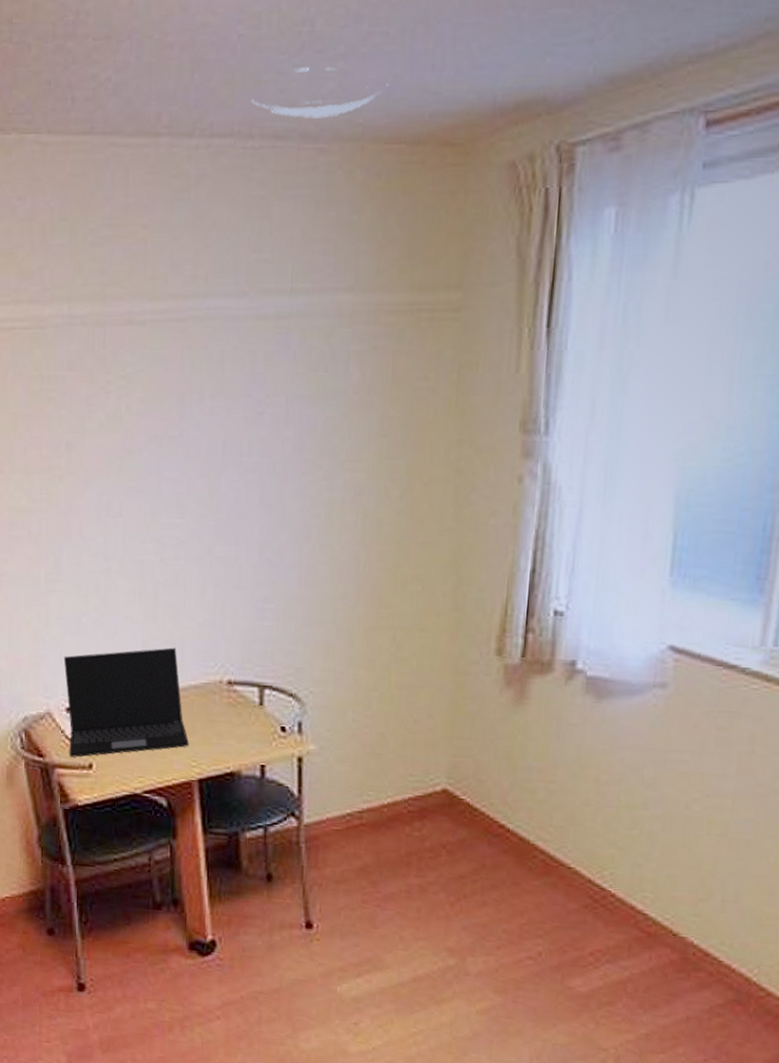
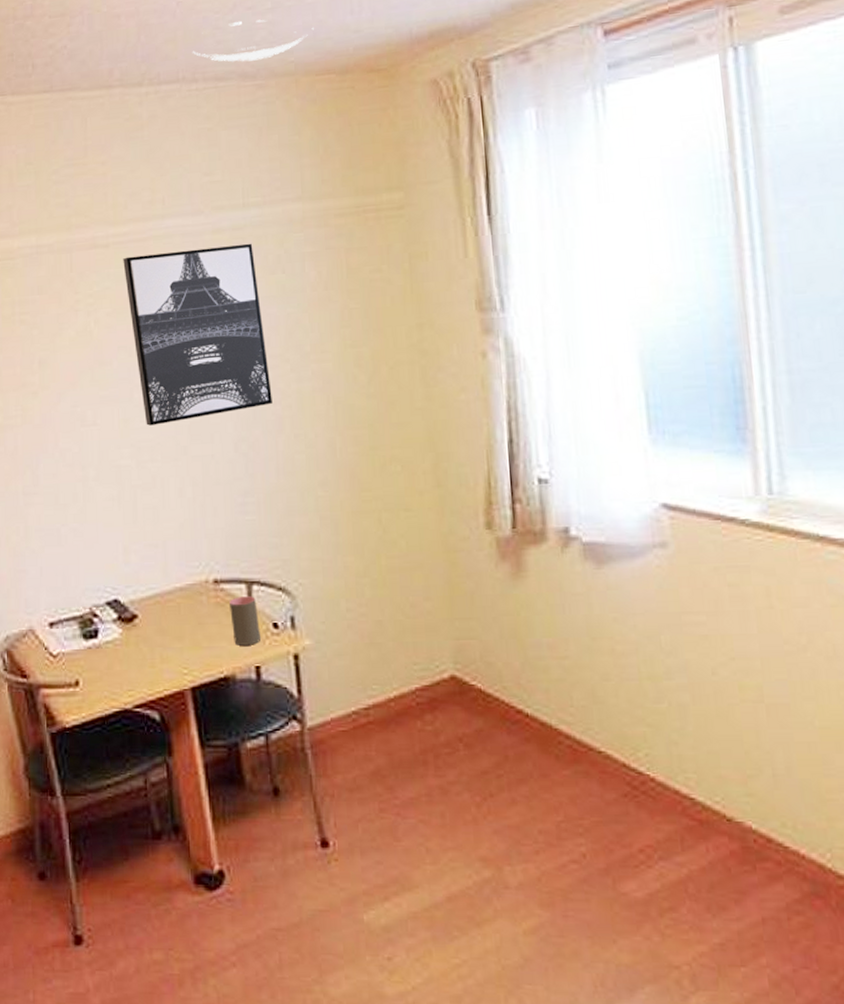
laptop: present [63,647,189,757] -> none [44,550,178,675]
wall art: none [159,334,302,522] -> present [123,243,272,426]
cup: none [241,699,269,745] -> present [229,596,262,646]

